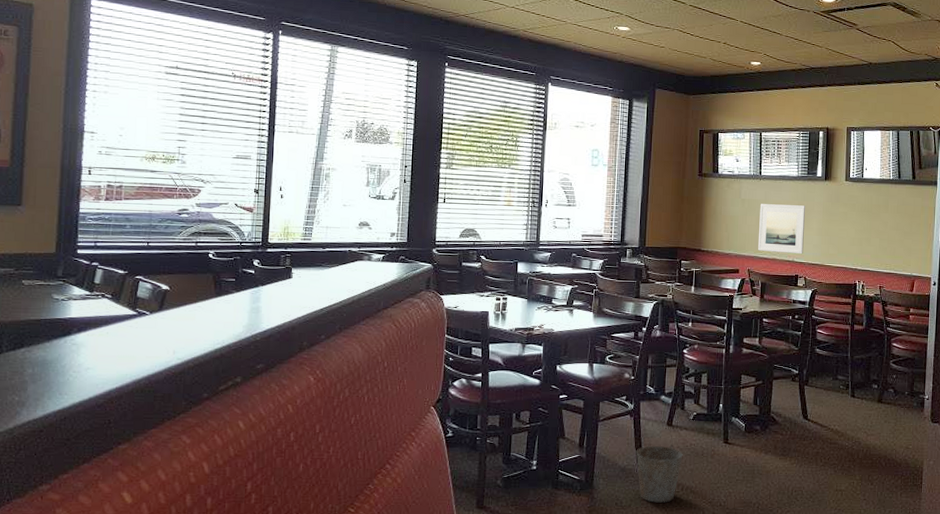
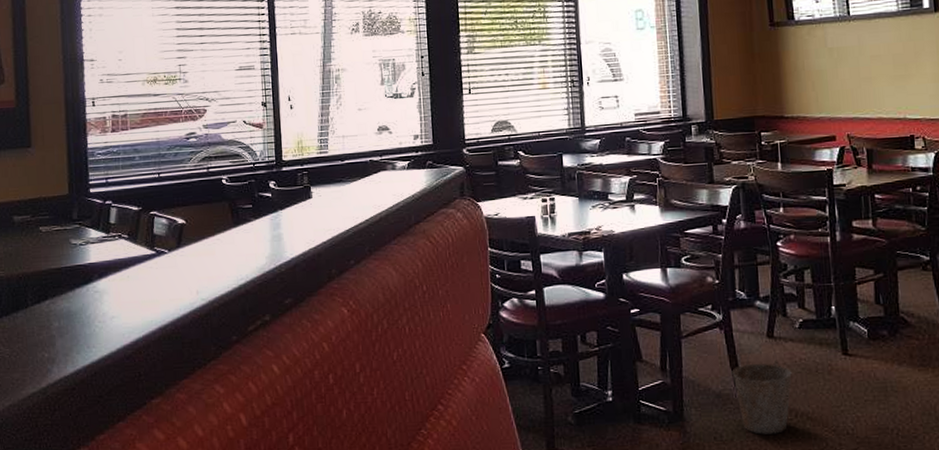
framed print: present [757,204,806,255] -> none [853,47,917,110]

